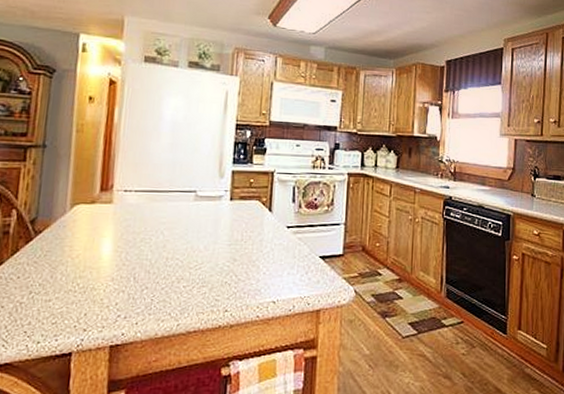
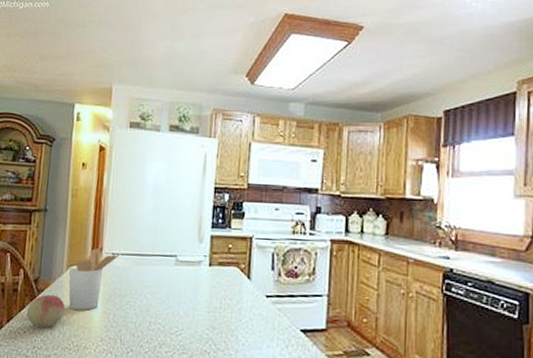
fruit: none [20,235,70,271] -> present [26,294,66,328]
utensil holder: none [73,185,133,250] -> present [68,248,120,310]

